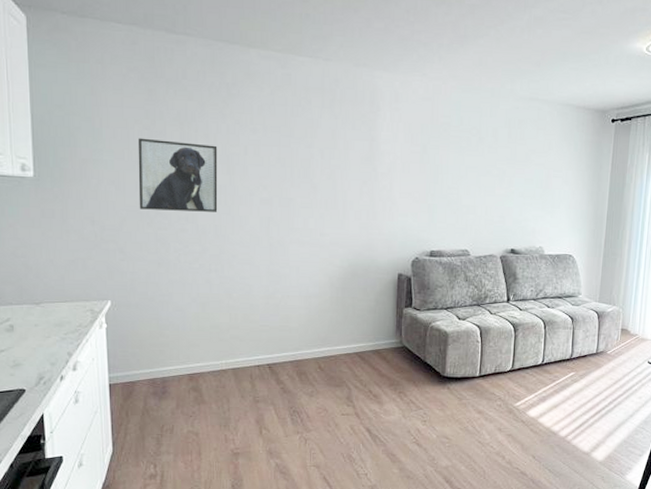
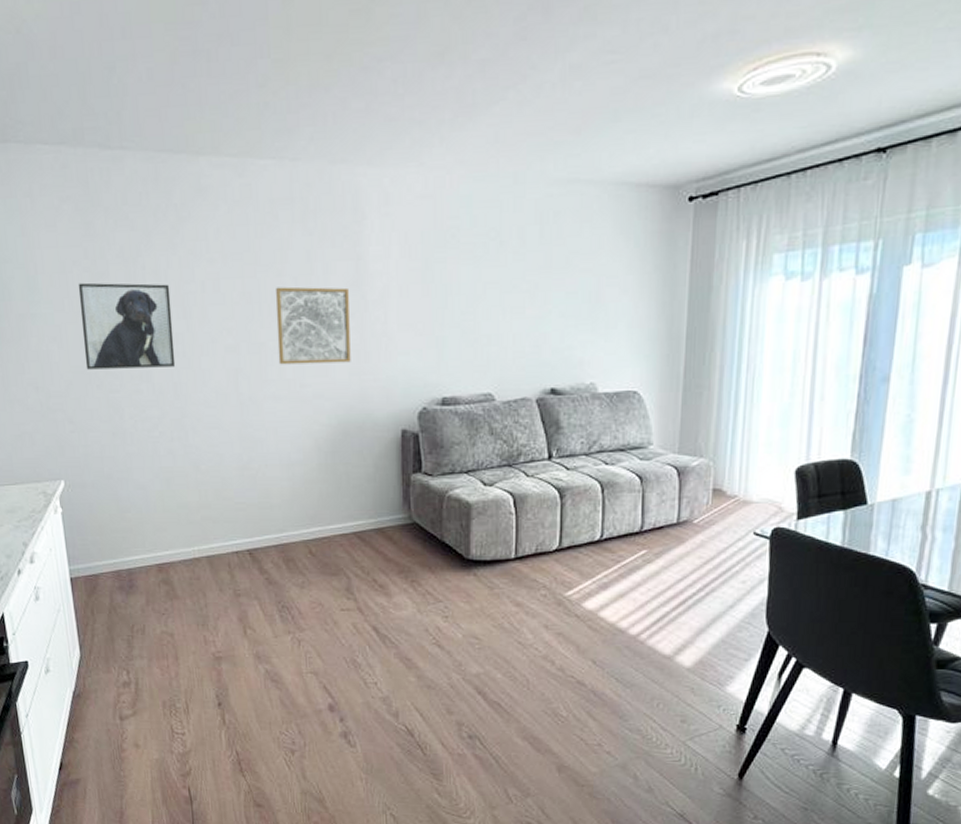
wall art: none [304,156,363,219] -> present [275,286,351,365]

